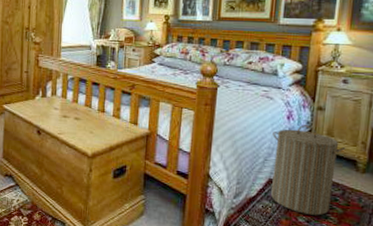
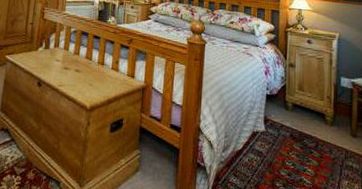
laundry hamper: present [271,125,346,216] -> none [254,80,315,169]

